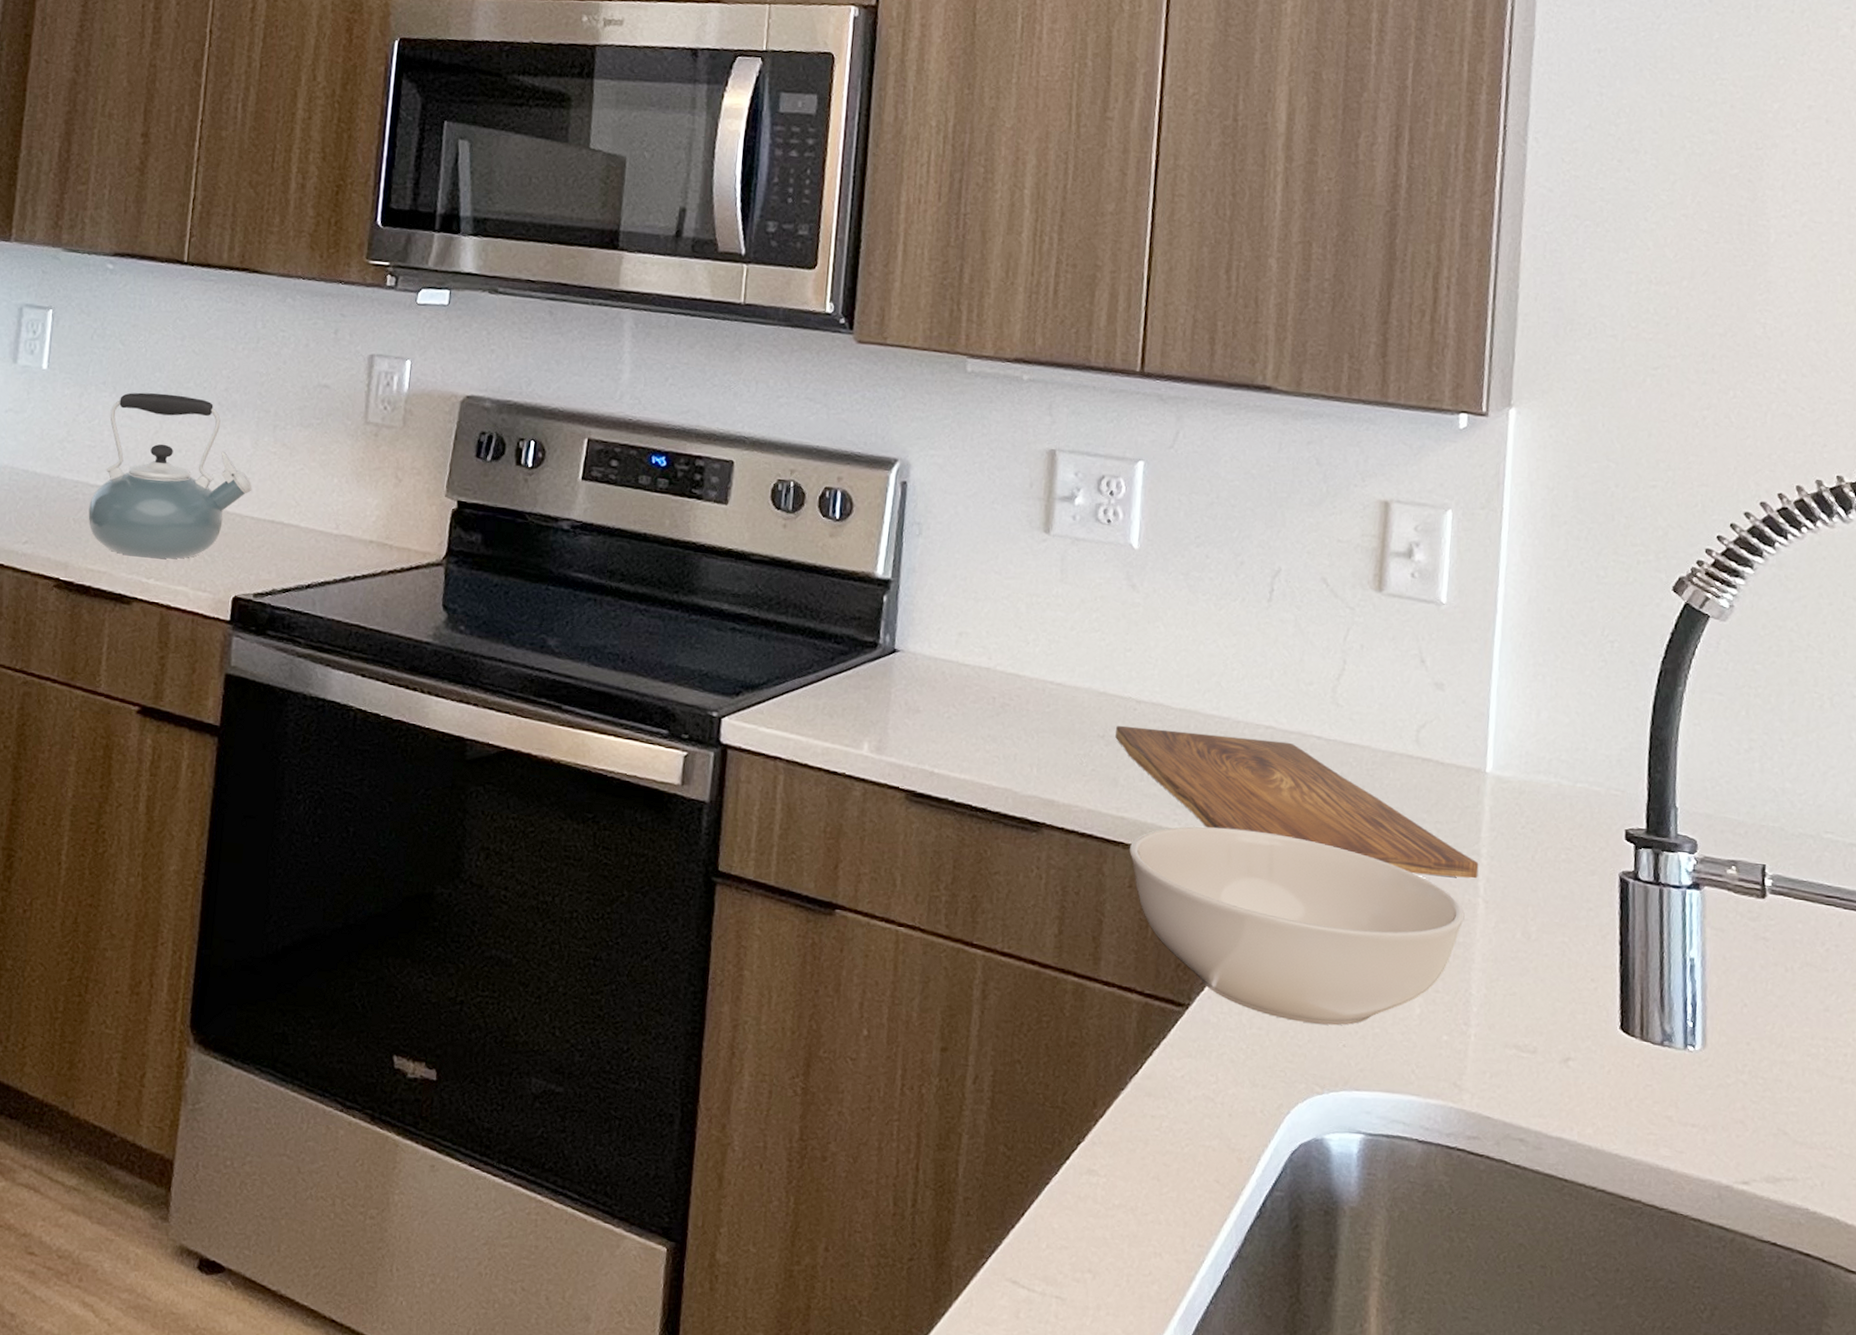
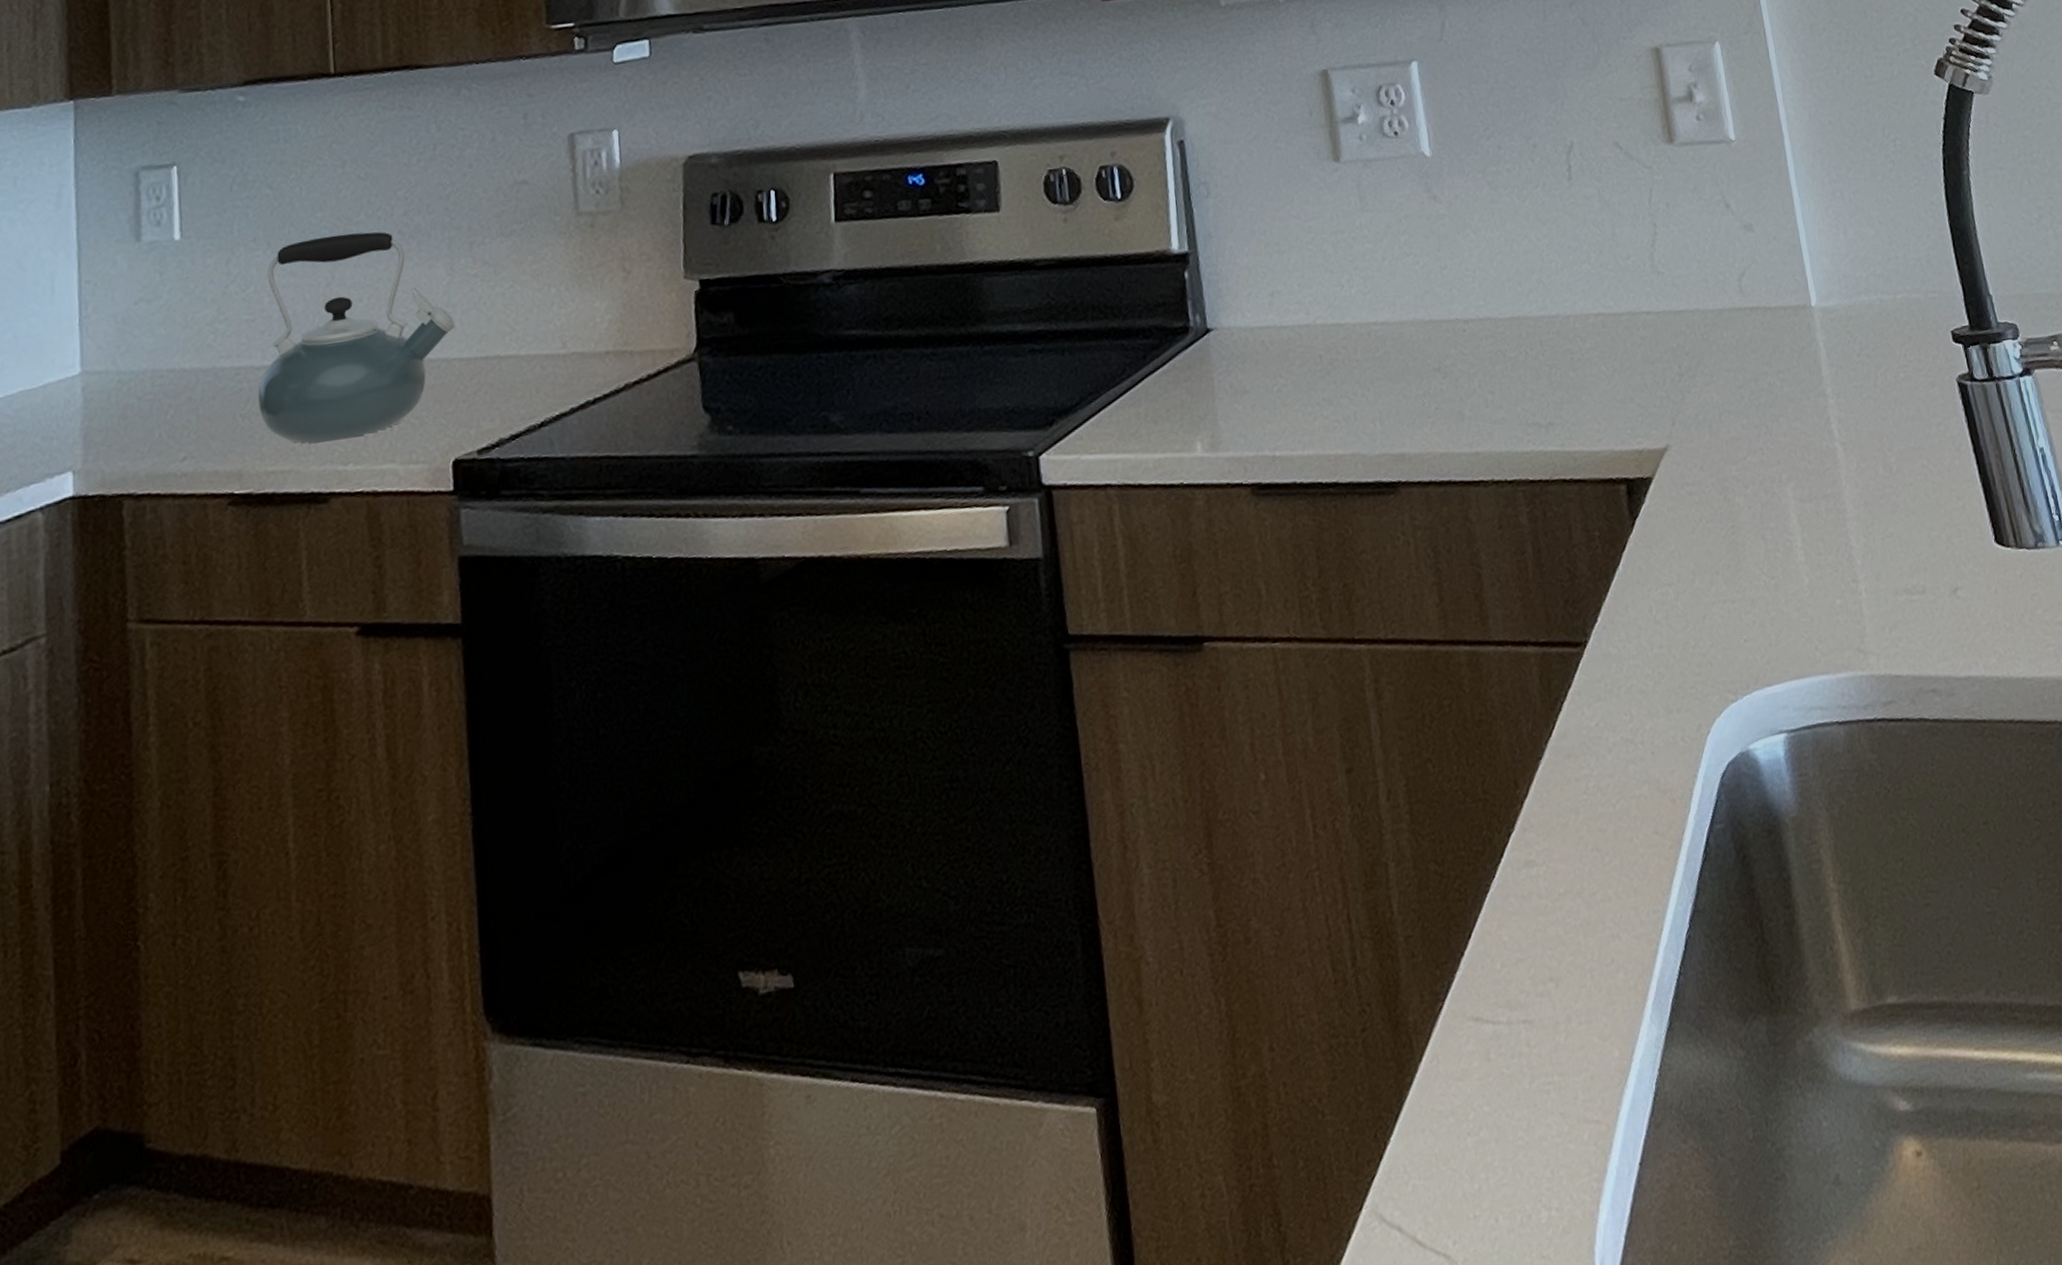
cutting board: present [1115,725,1479,879] -> none [1450,325,1830,441]
bowl: present [1130,826,1465,1026] -> none [1491,425,1827,630]

